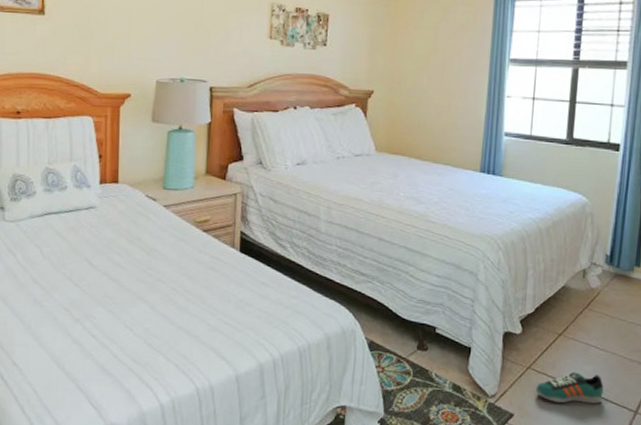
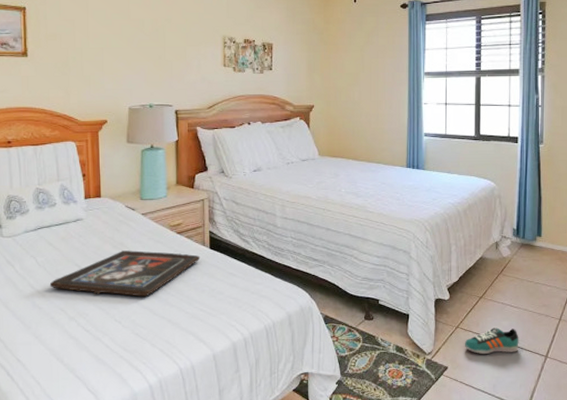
religious icon: none [54,247,228,302] -> present [49,250,201,297]

